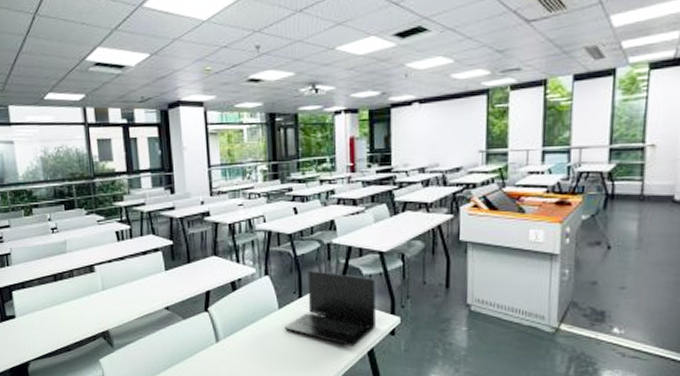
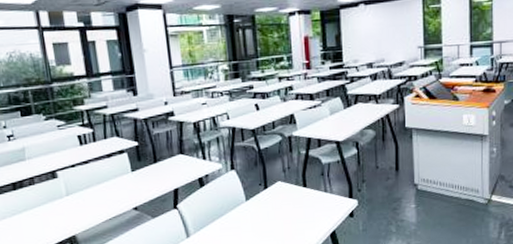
laptop: present [284,271,375,348] -> none [252,162,336,231]

